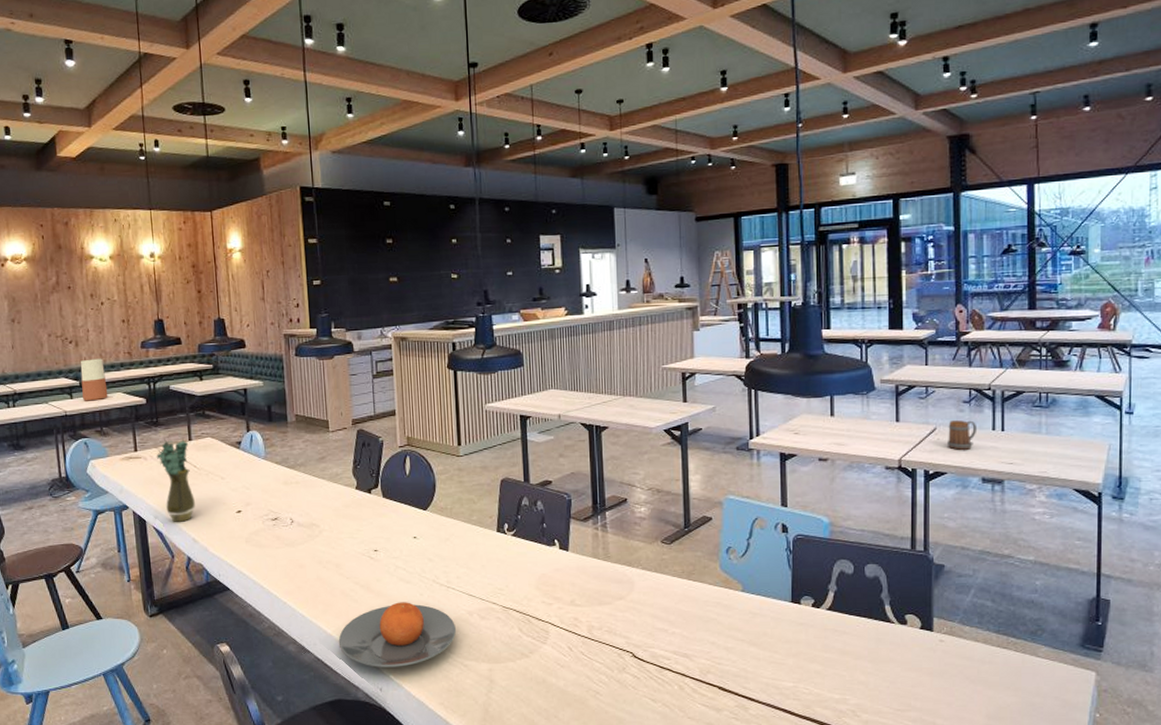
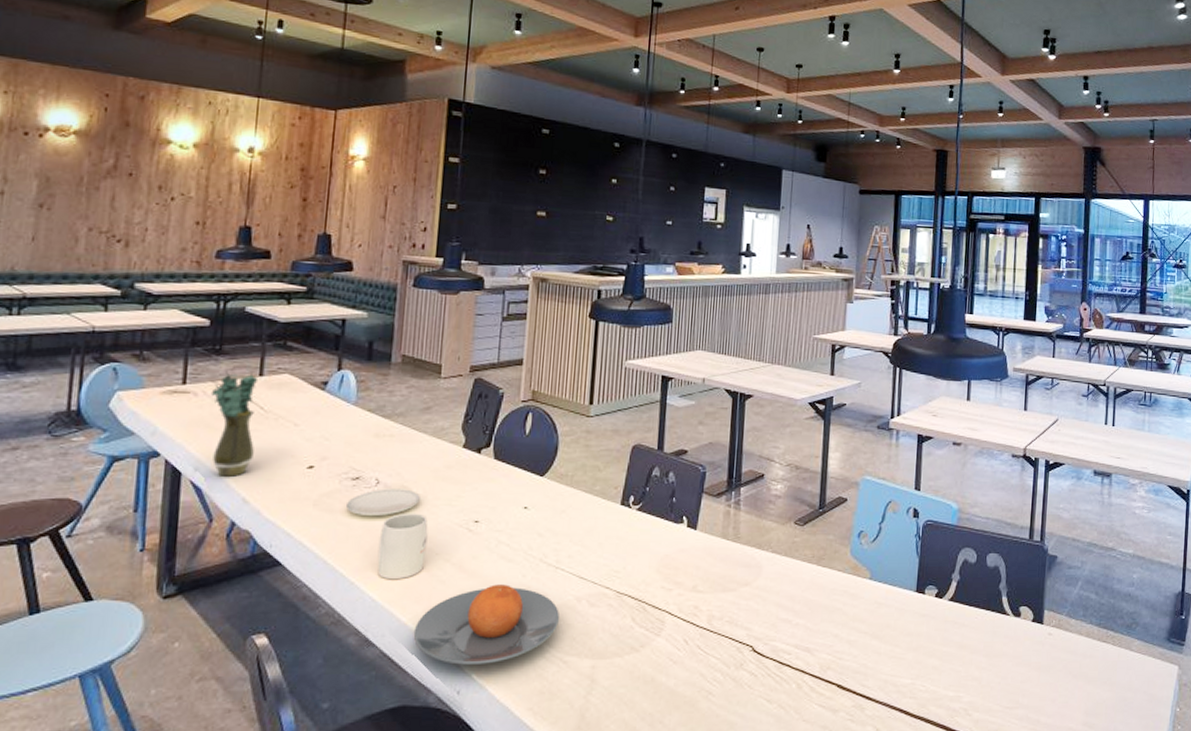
vase: present [80,358,108,401] -> none [122,264,161,317]
plate: none [270,526,328,550] -> present [345,488,420,517]
mug: none [300,545,339,600] -> present [377,513,429,580]
beer mug: present [946,419,978,450] -> none [1066,412,1093,442]

